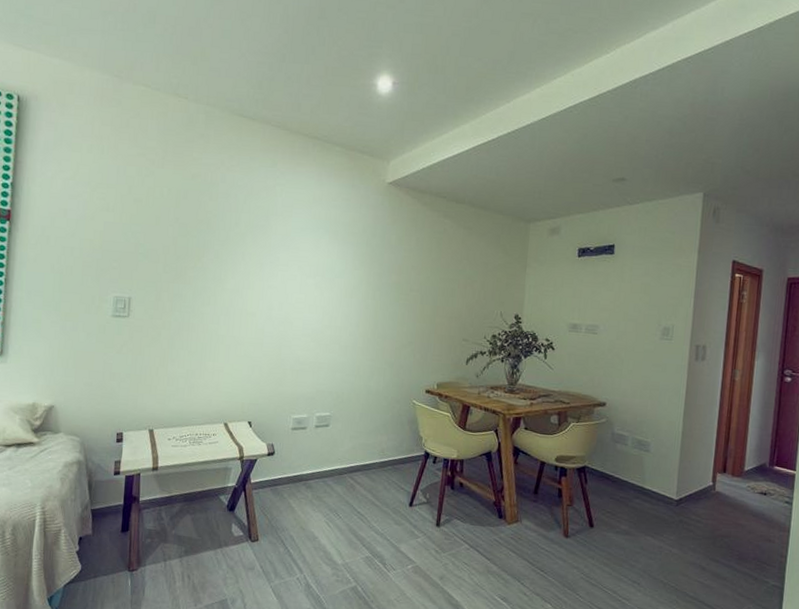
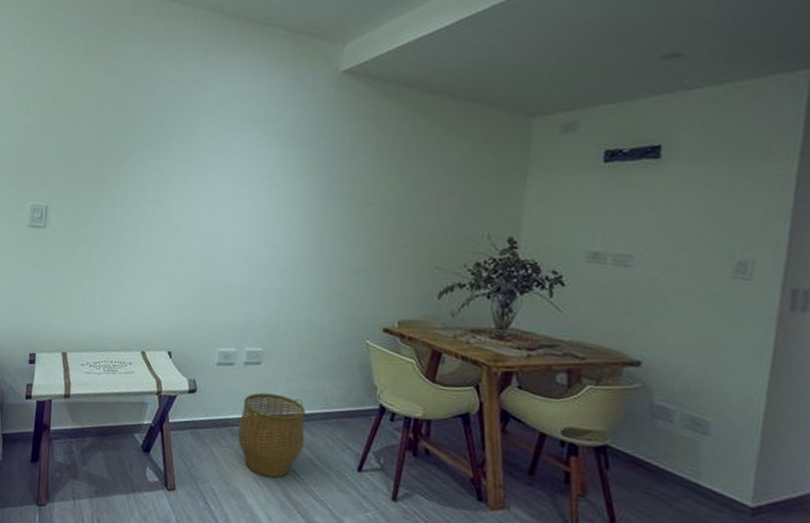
basket: none [310,450,367,520] -> present [237,392,305,478]

